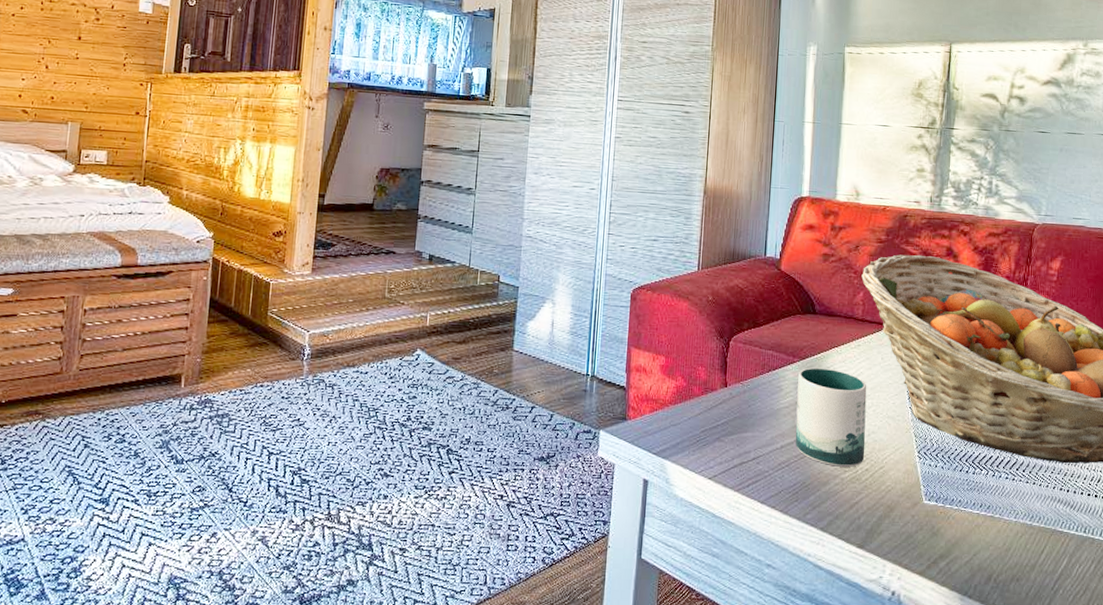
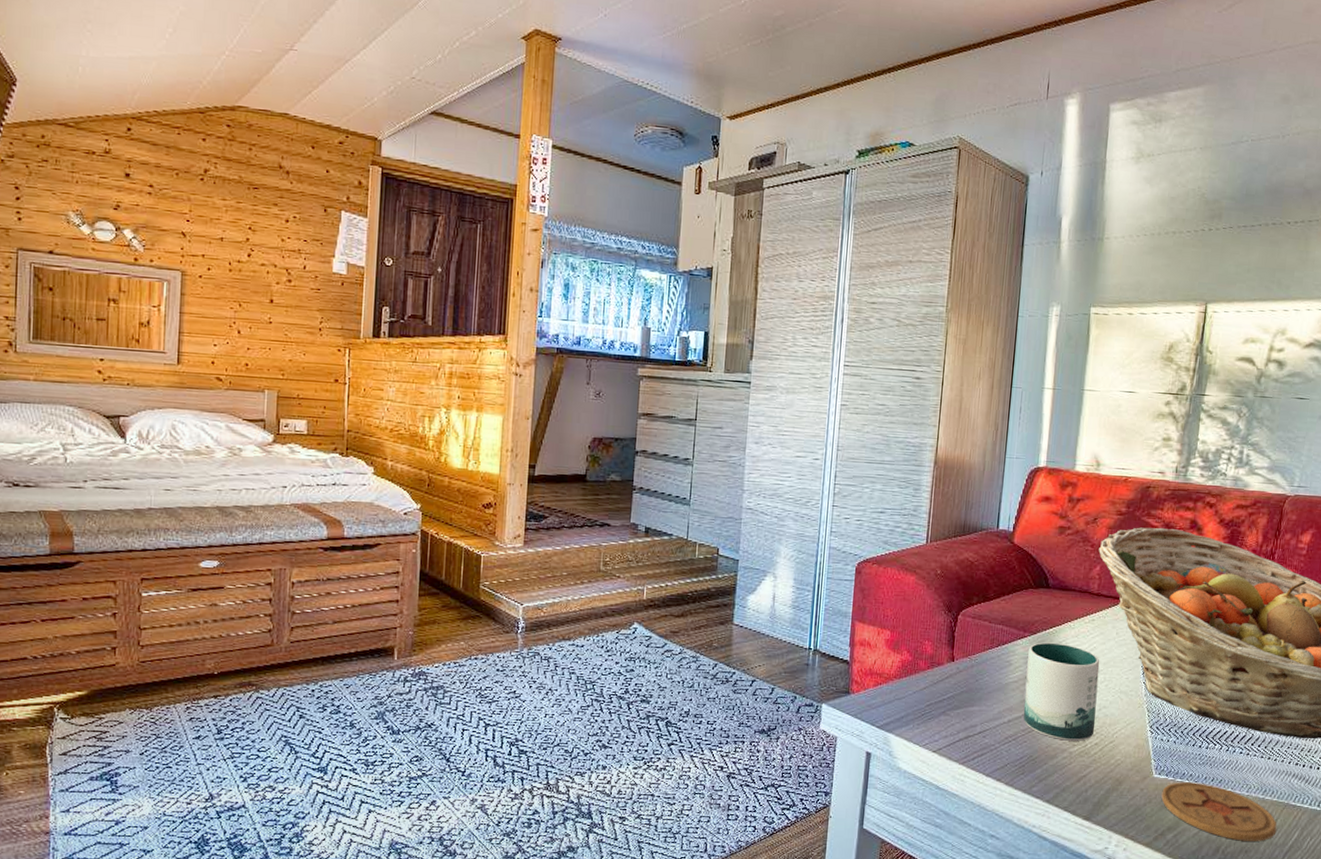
coaster: none [932,508,1046,569] -> present [1161,782,1277,841]

